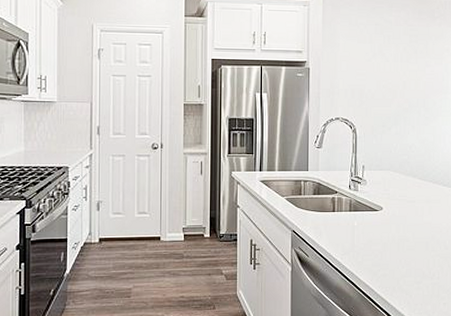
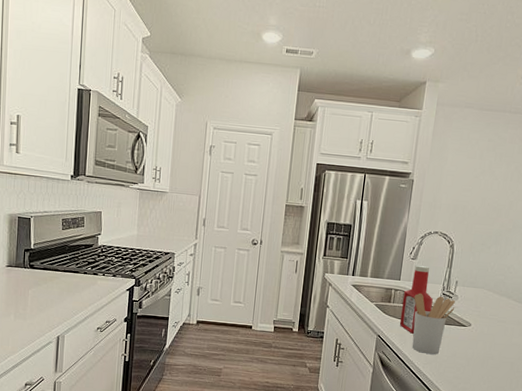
ketchup bottle: none [312,154,342,225] -> present [399,265,433,334]
utensil holder: none [324,181,365,244] -> present [412,293,455,355]

